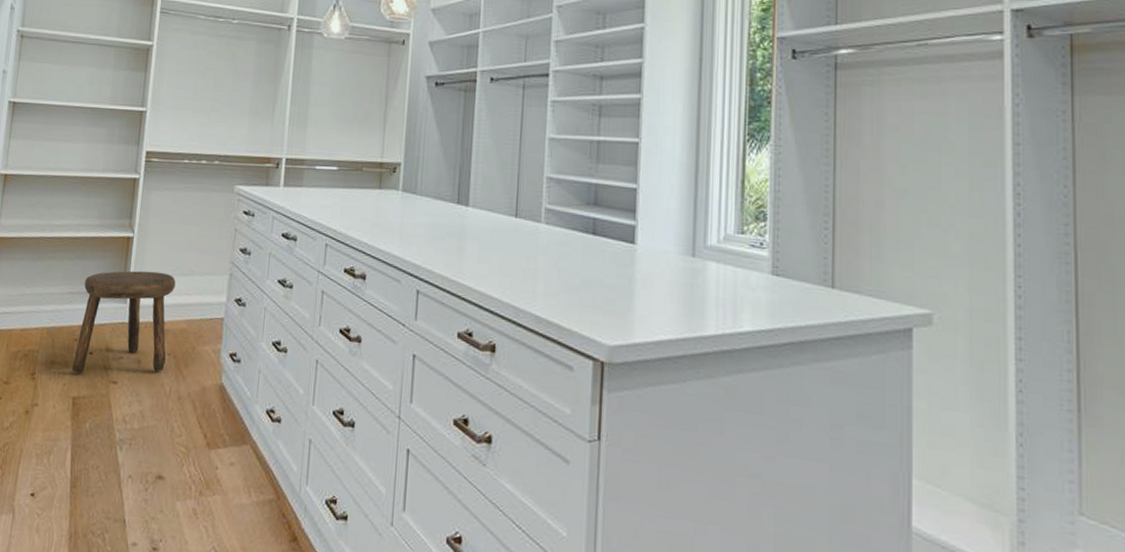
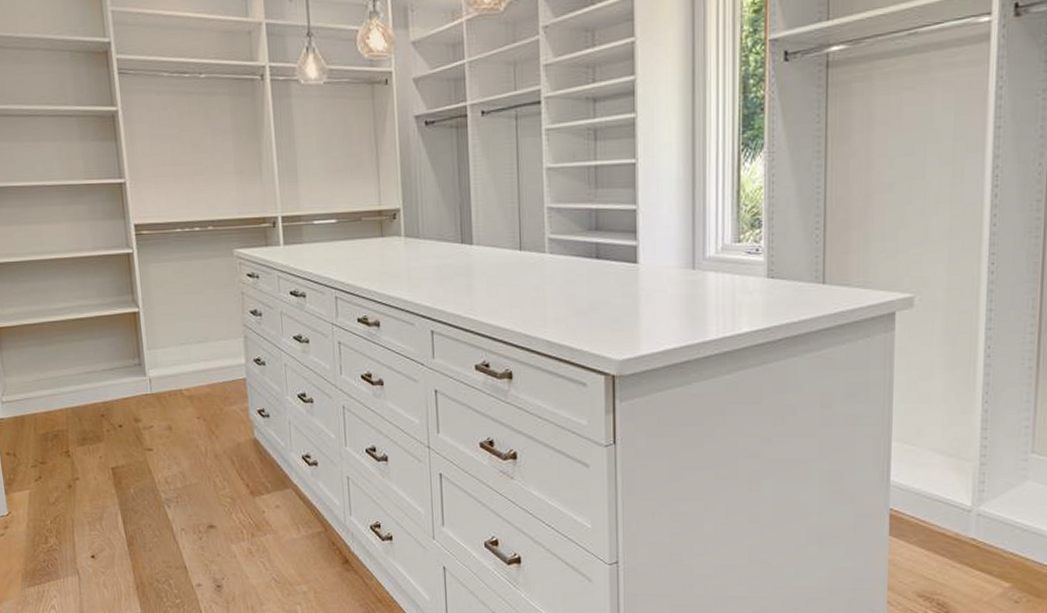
stool: present [72,271,176,373] -> none [99,342,196,445]

